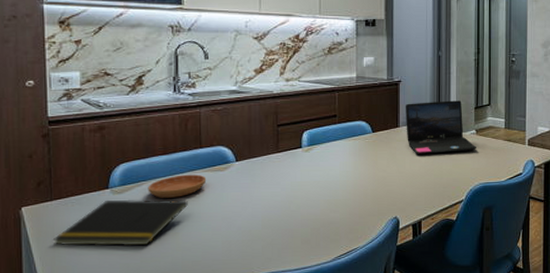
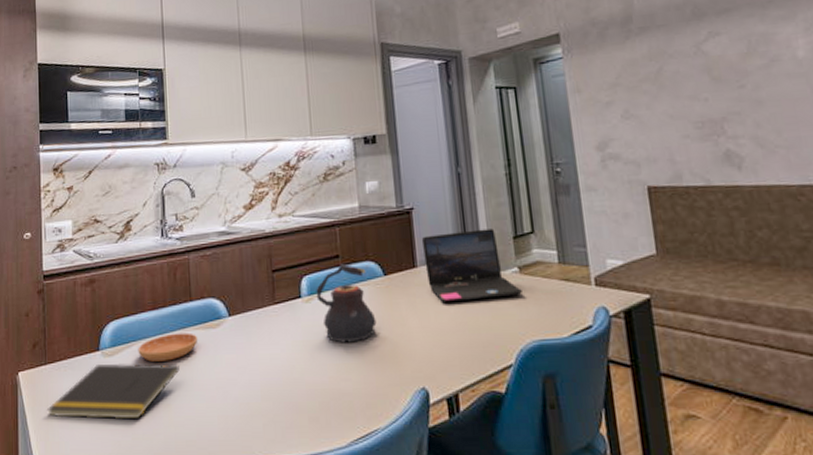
teapot: none [315,121,363,184] -> present [316,263,377,343]

